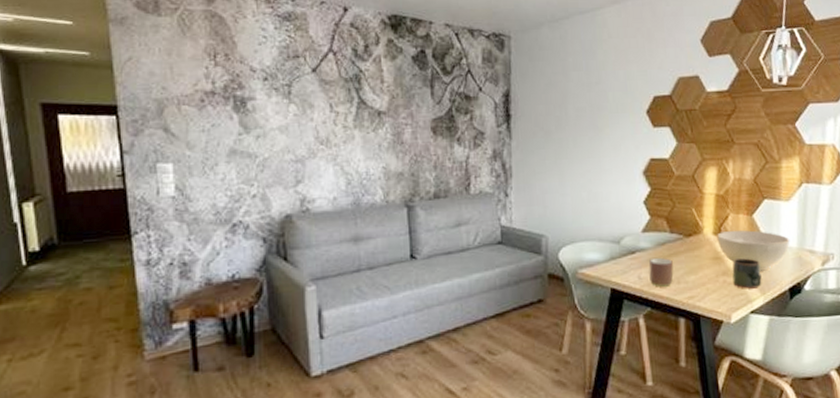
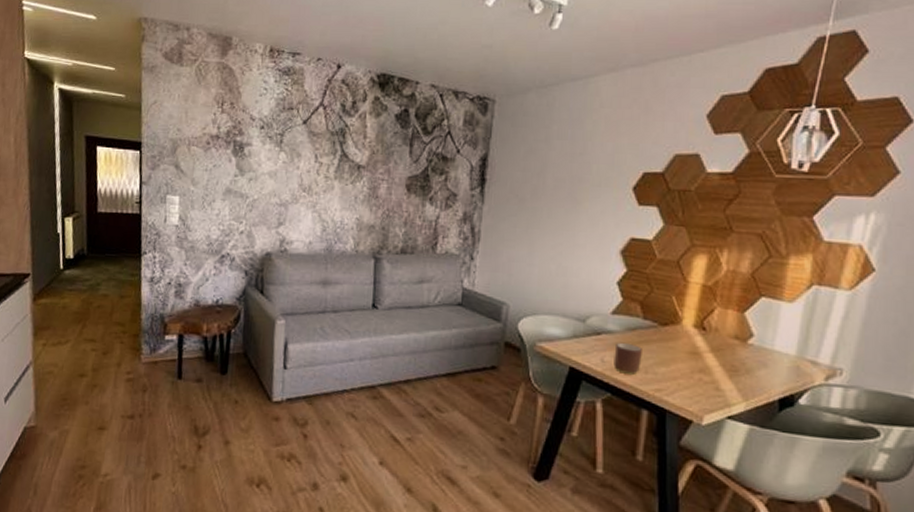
bowl: present [717,230,790,271] -> none [697,325,788,376]
mug: present [732,258,762,289] -> none [710,357,747,393]

